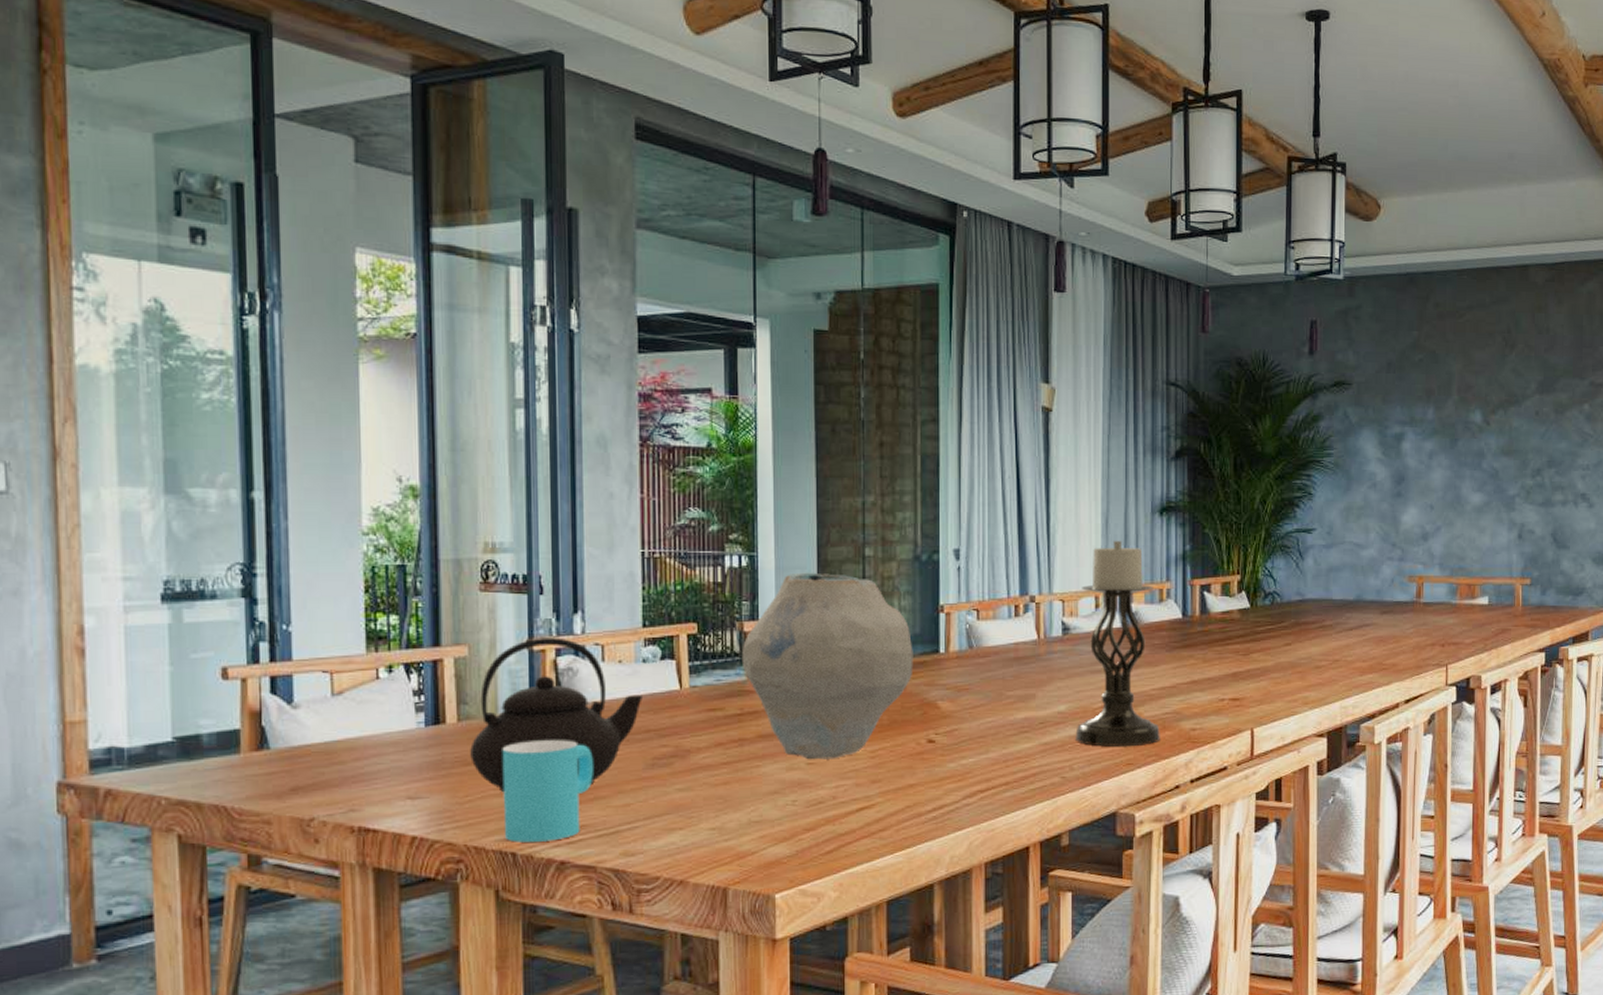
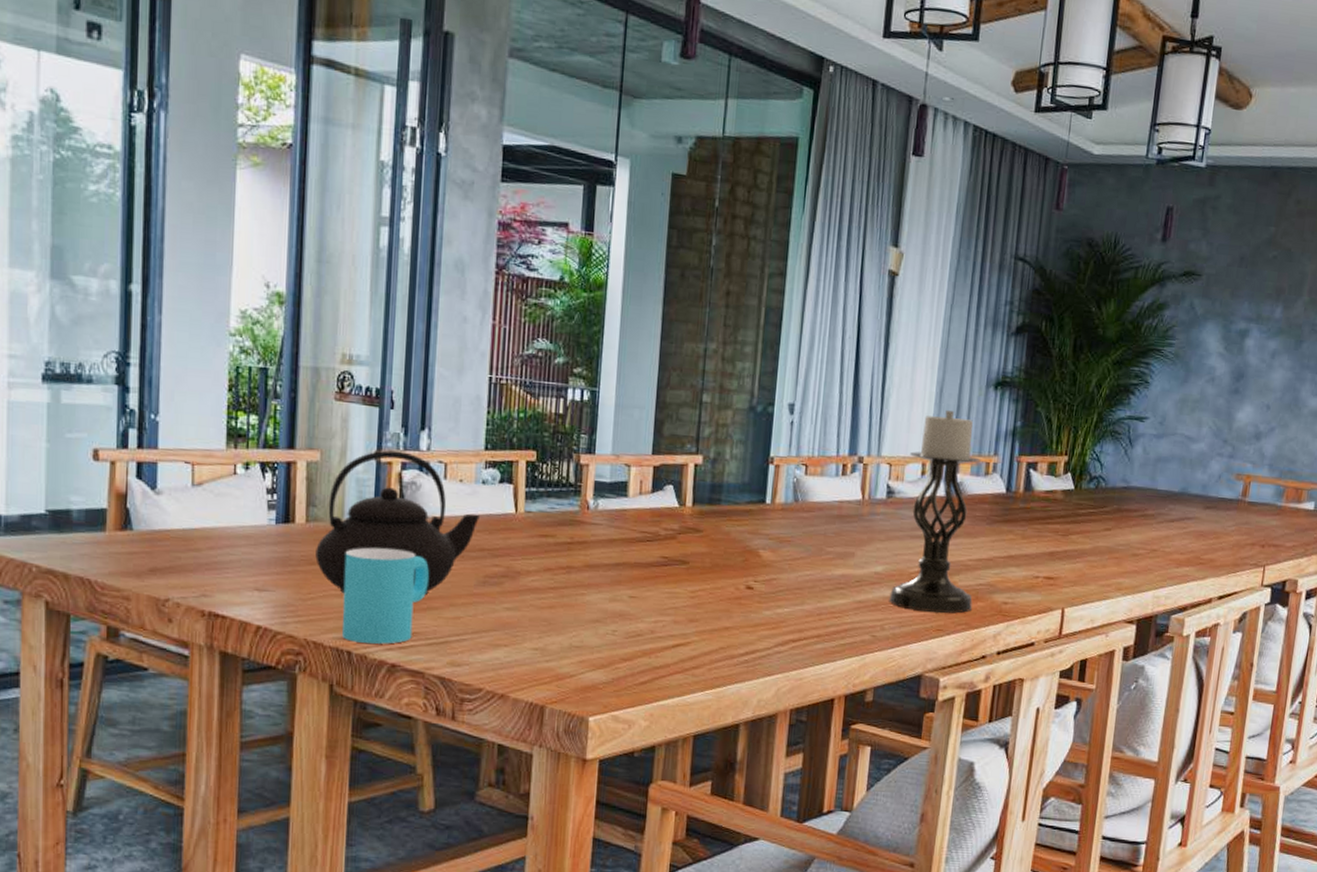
vase: present [741,572,913,760] -> none [575,412,741,595]

